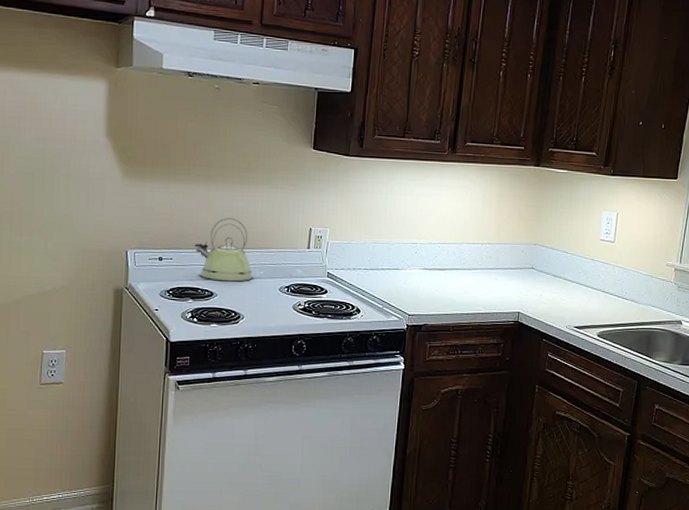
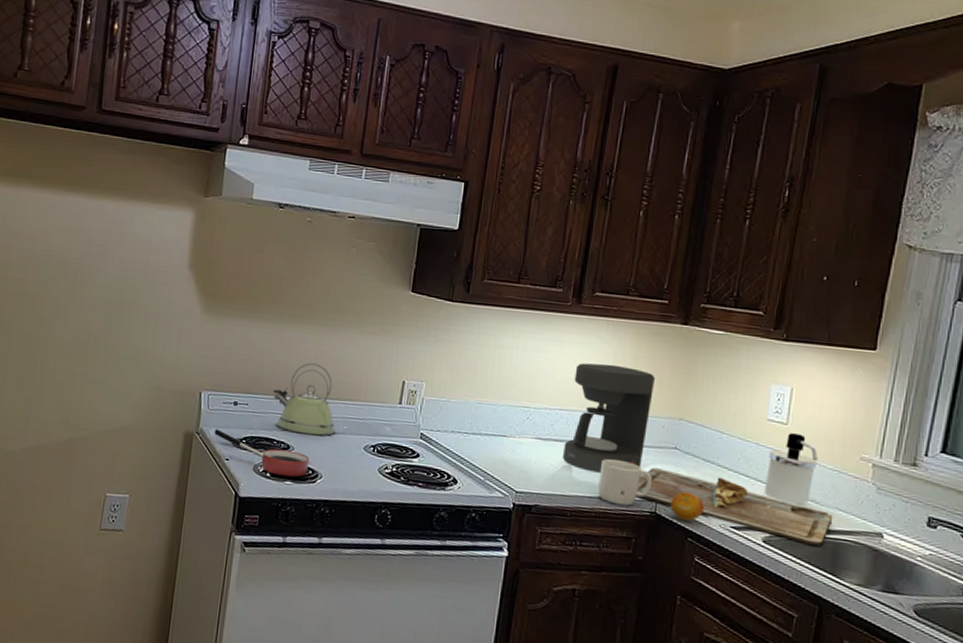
frying pan: none [143,283,231,320] -> present [214,429,309,478]
coffee maker: none [444,202,515,293] -> present [562,363,655,473]
mug: none [473,281,515,318] -> present [598,458,653,506]
cutting board: none [503,285,648,336] -> present [636,467,833,547]
fruit: none [529,302,554,326] -> present [670,491,704,521]
soap dispenser: none [598,249,636,305] -> present [764,433,818,505]

